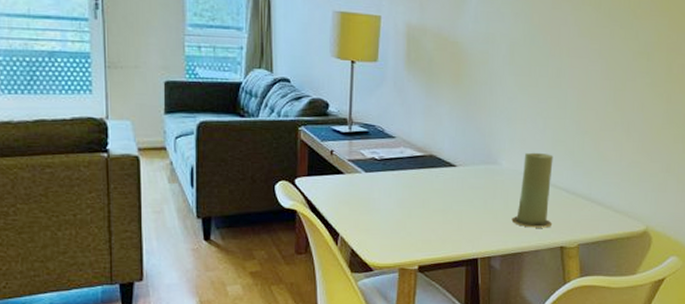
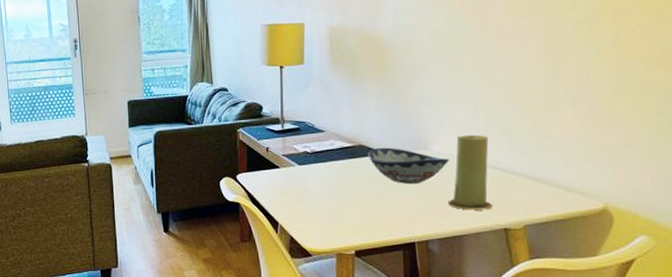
decorative bowl: none [437,159,517,200] -> present [367,147,450,185]

